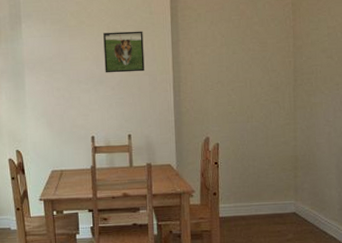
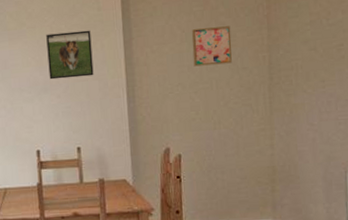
wall art: none [230,34,264,67] -> present [191,26,232,67]

